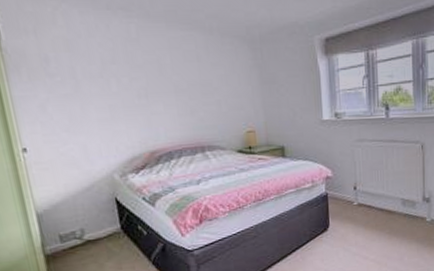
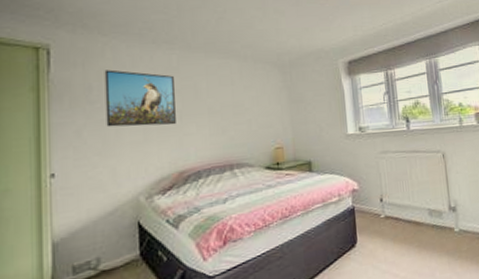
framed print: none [59,39,142,103] -> present [104,69,176,127]

